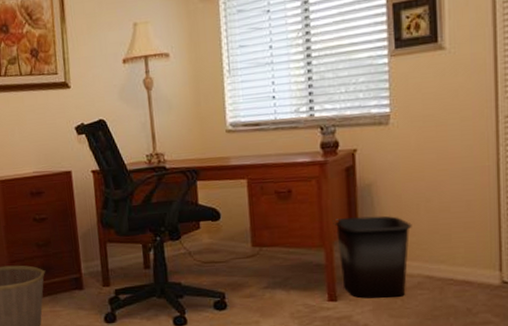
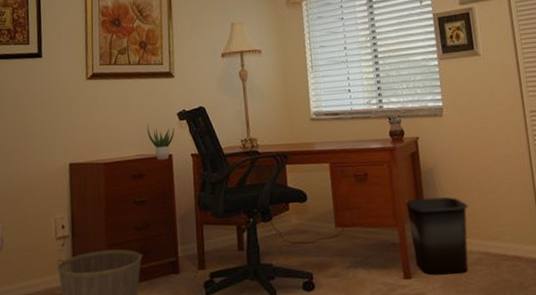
potted plant: none [42,139,73,177] -> present [146,123,175,160]

